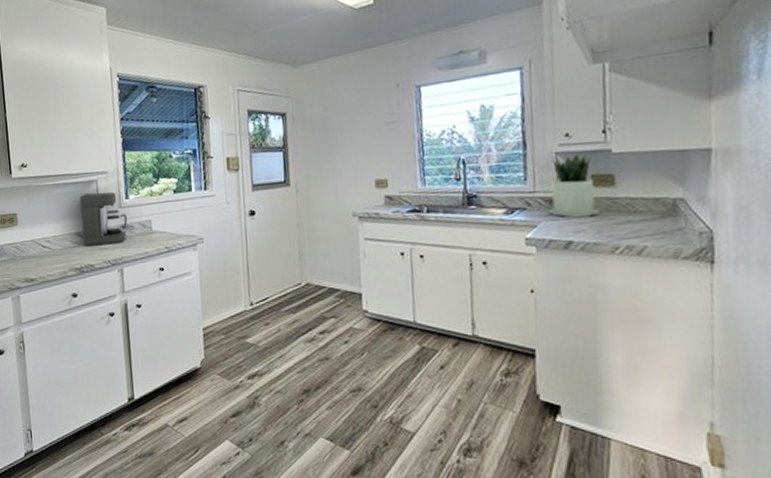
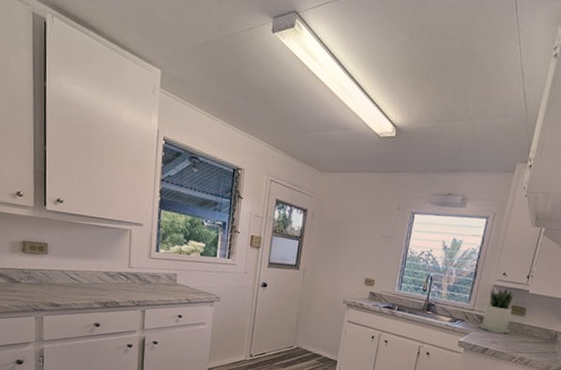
coffee maker: present [80,191,127,246] -> none [111,239,155,288]

